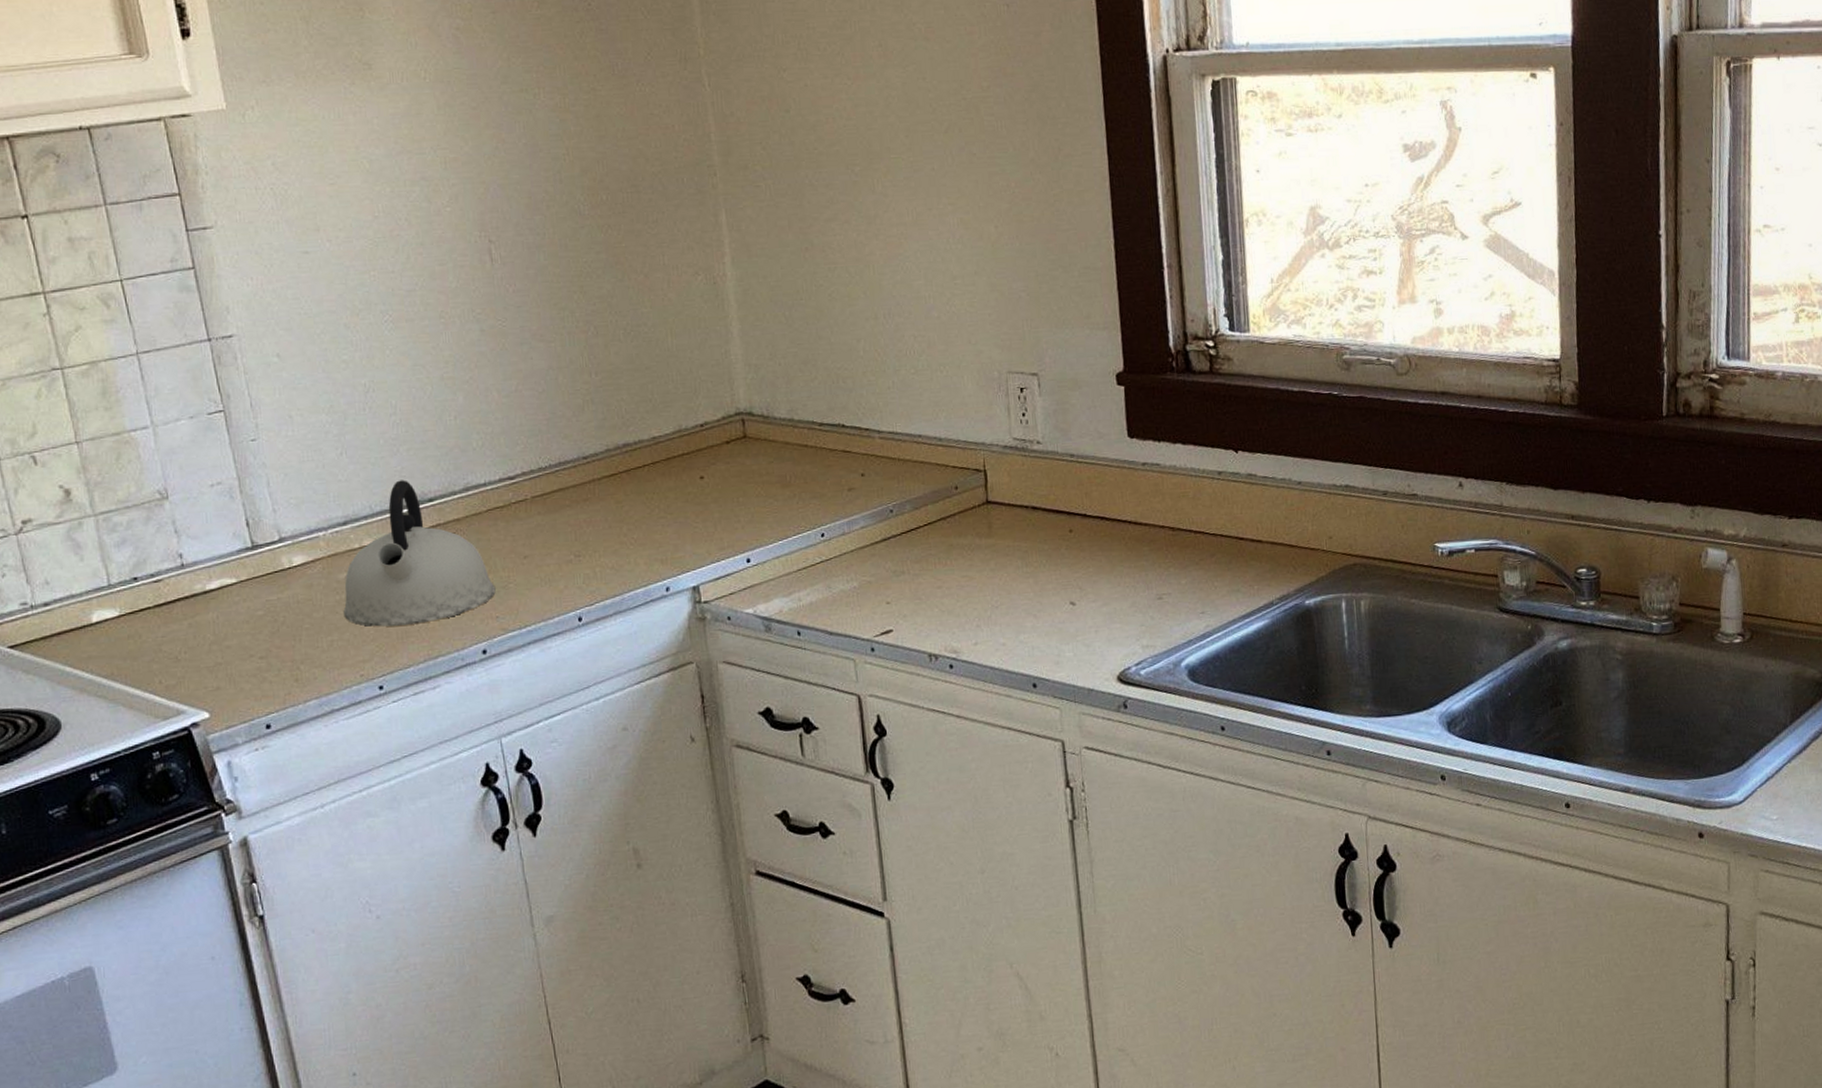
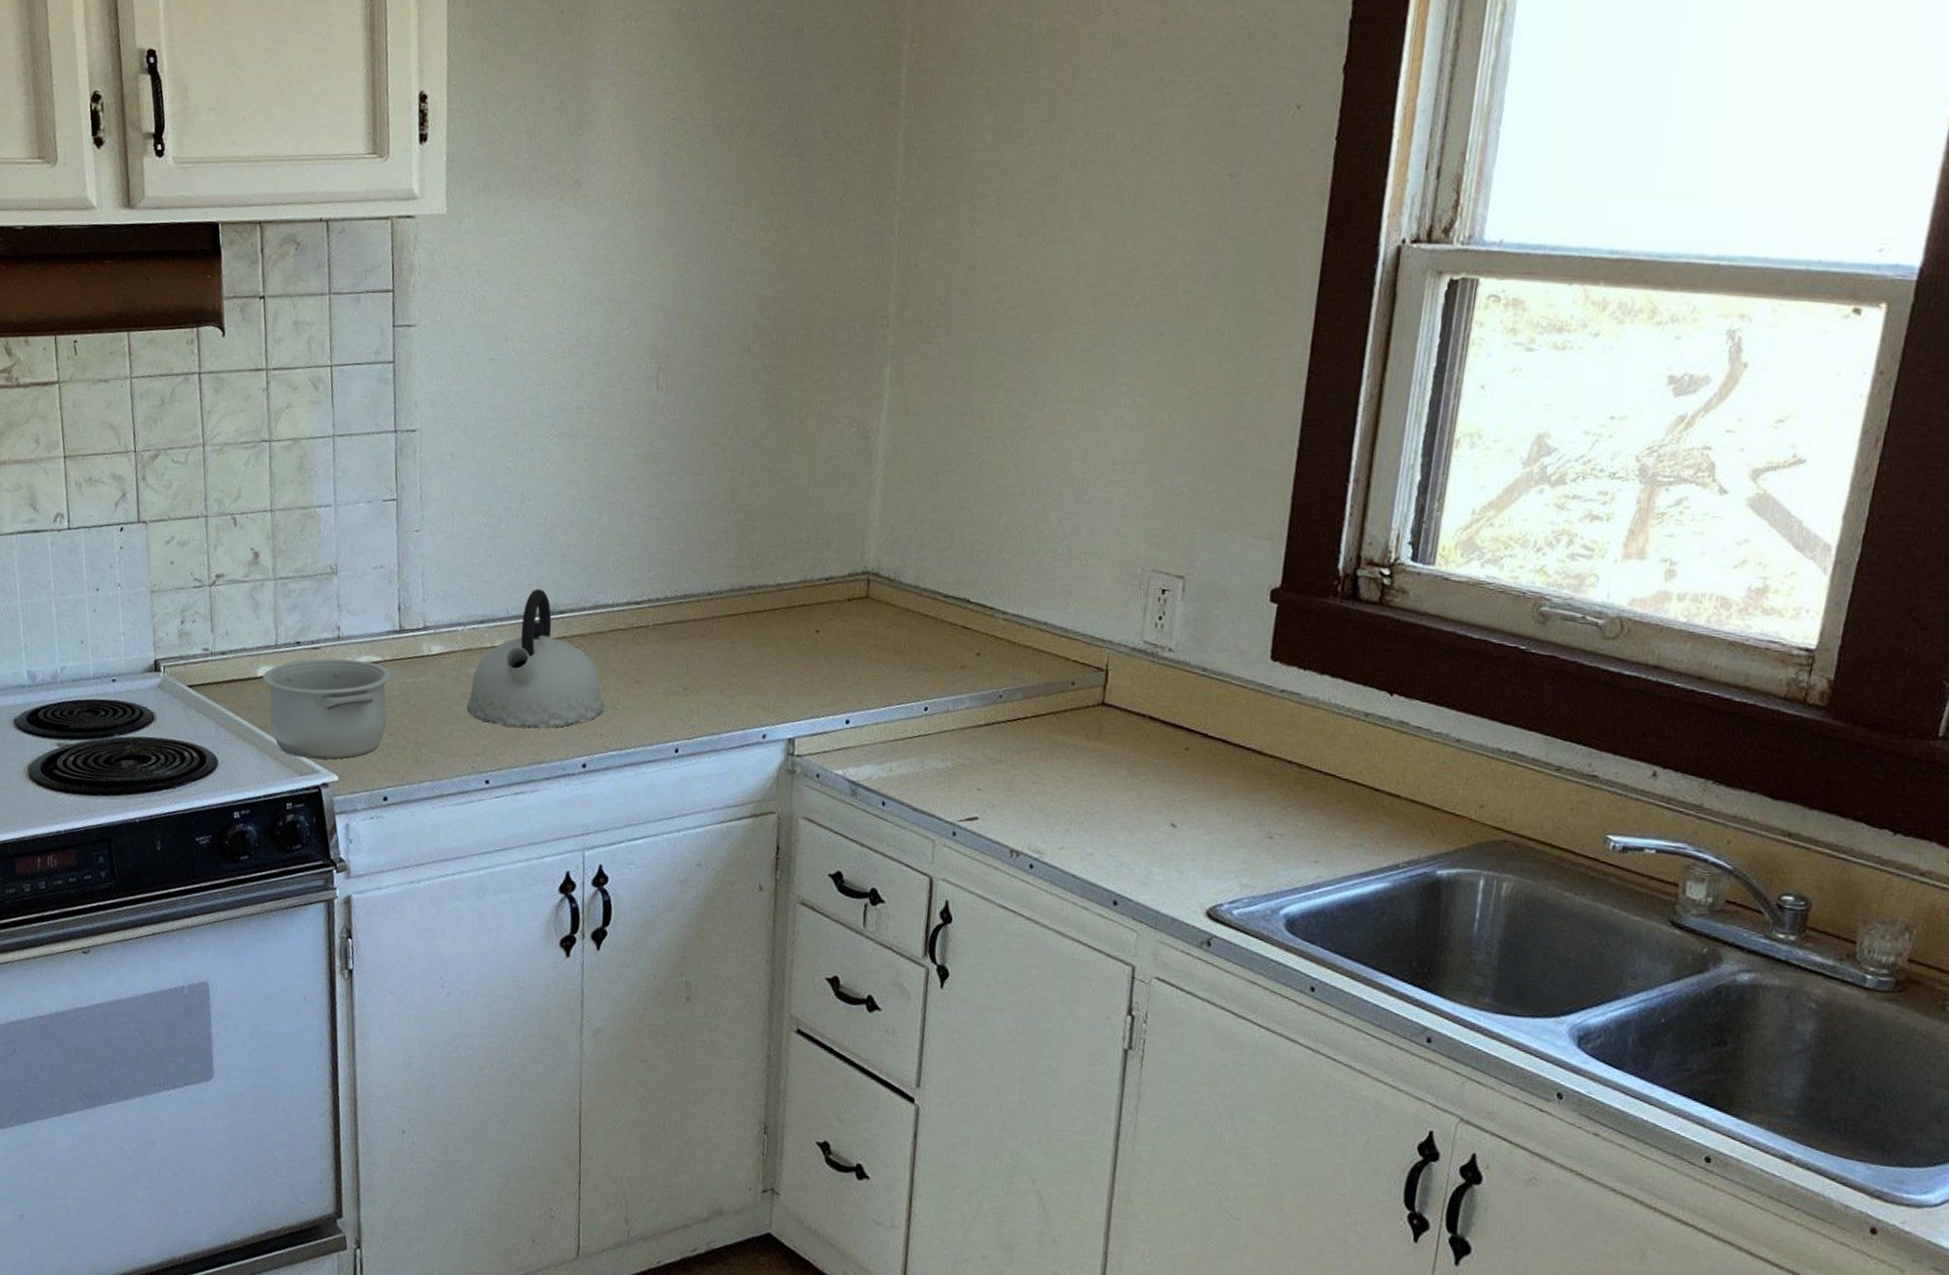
cooking pot: none [98,585,255,701] -> present [262,658,392,760]

